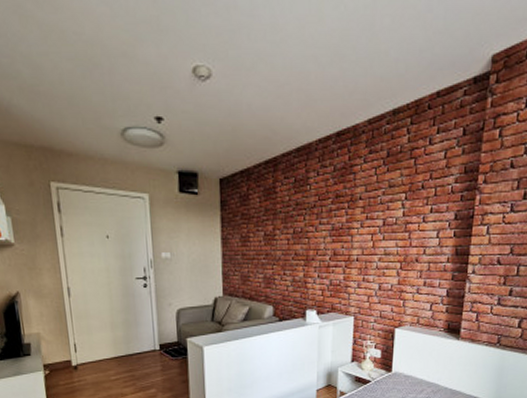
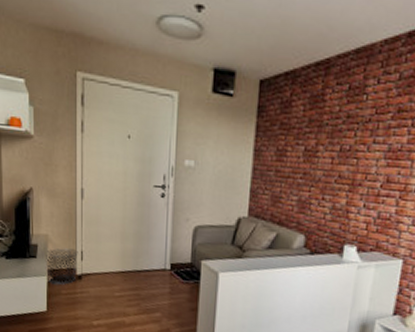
waste bin: none [40,343,72,378] -> present [46,248,78,286]

